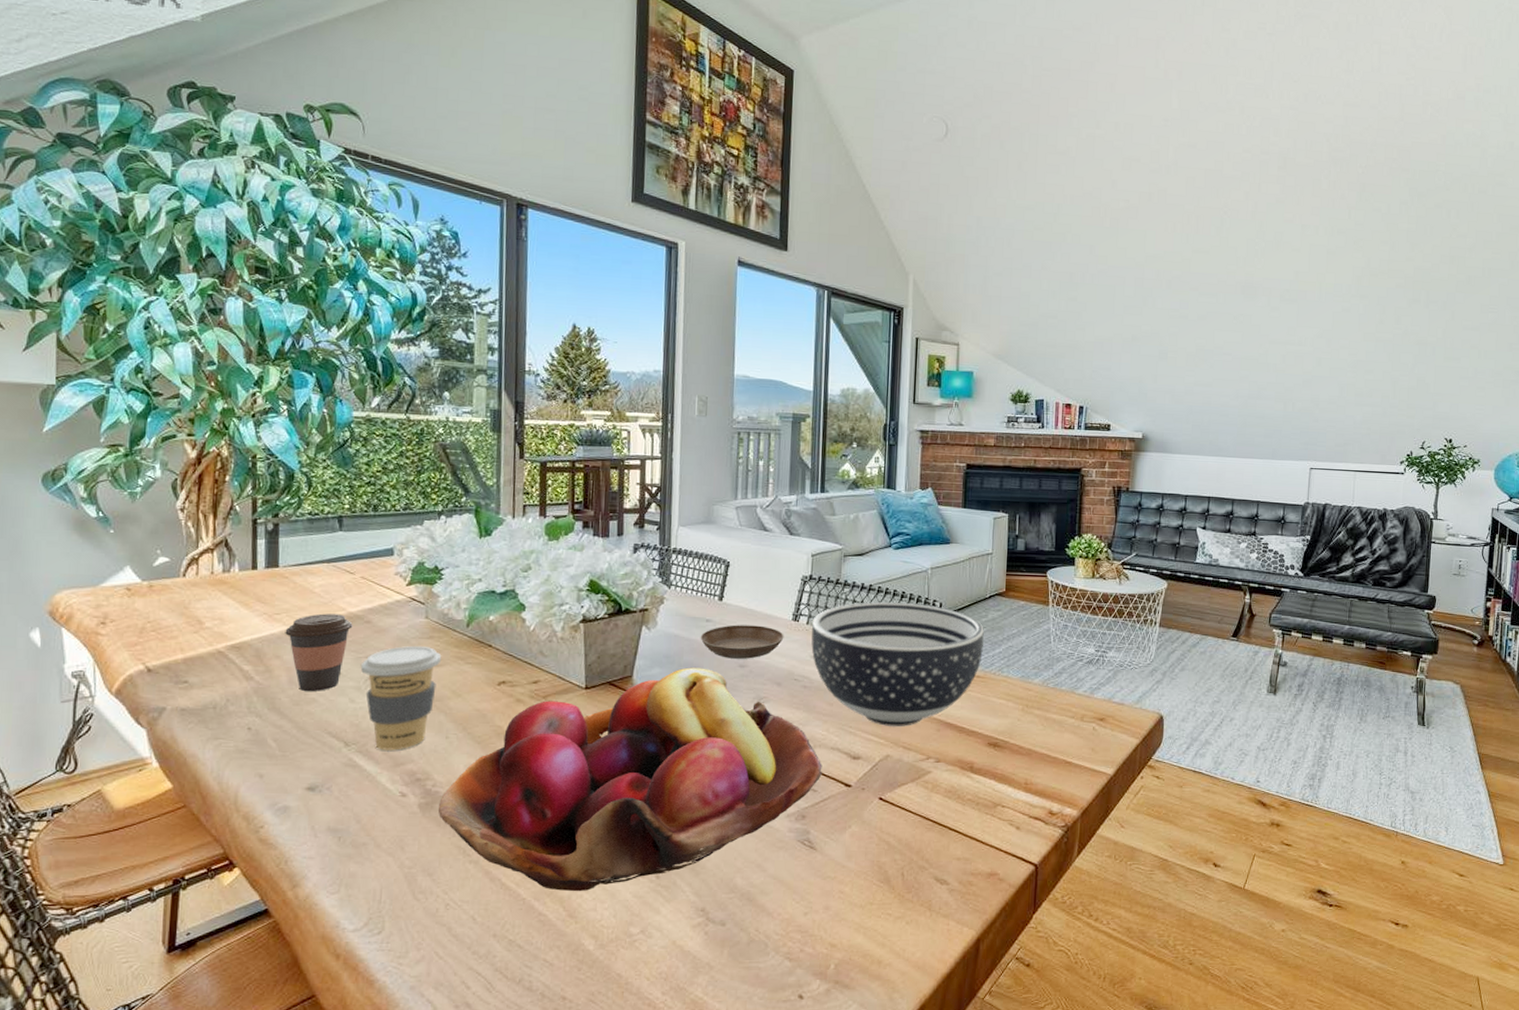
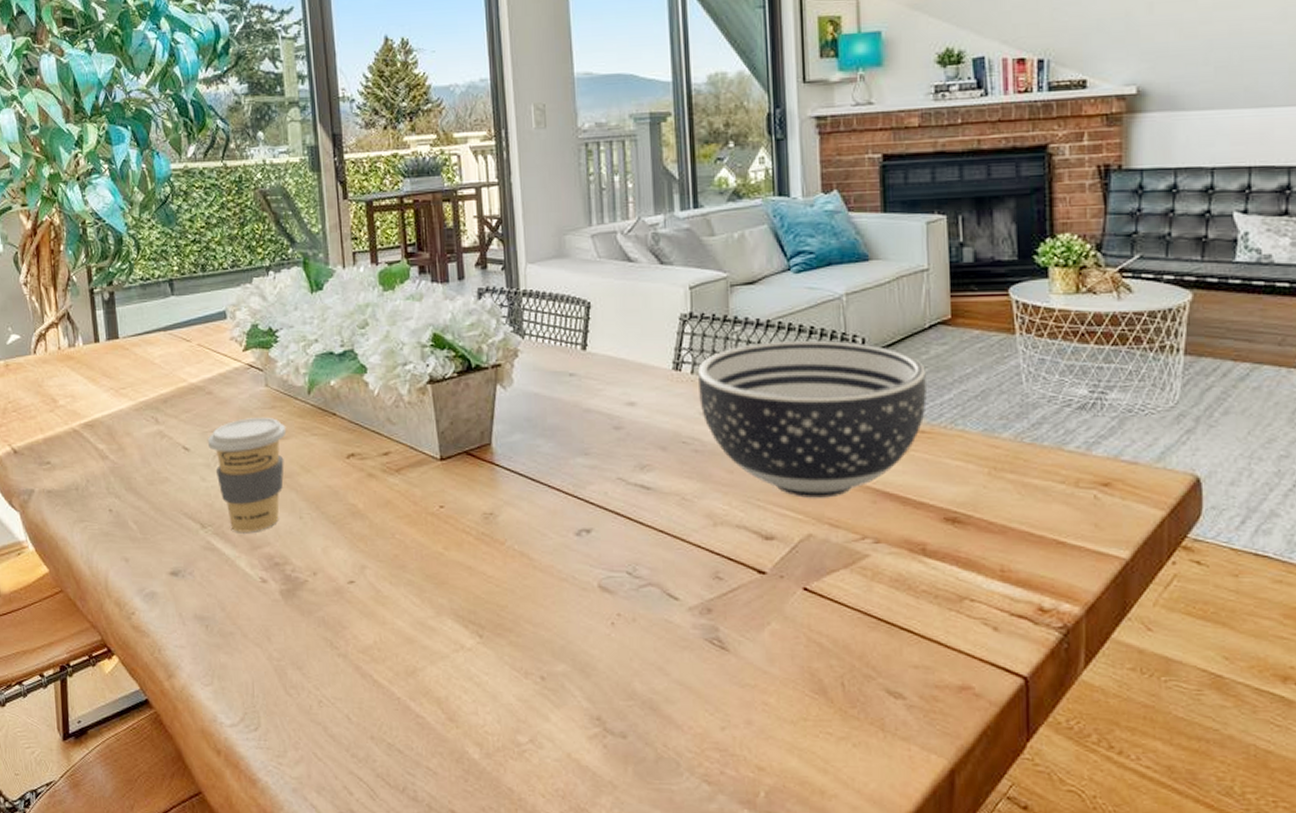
coffee cup: present [285,613,353,692] -> none [132,386,195,471]
fruit basket: present [439,667,822,891] -> none [300,431,728,692]
saucer: present [700,625,784,659] -> none [564,378,665,419]

